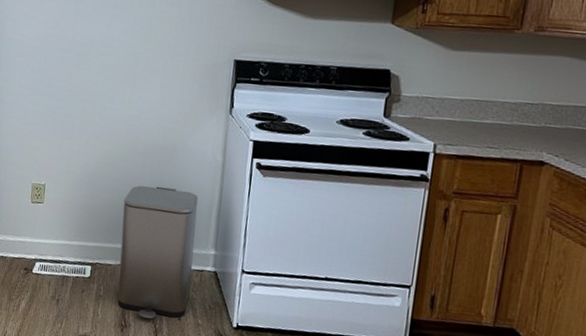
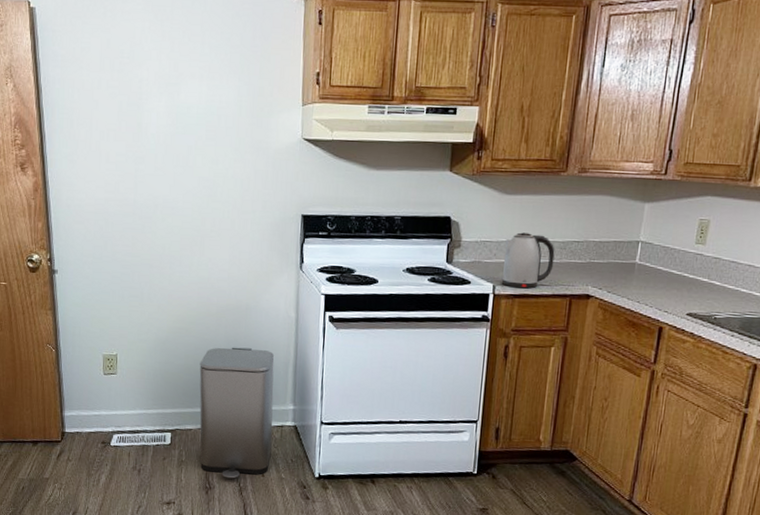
kettle: none [443,90,506,151] -> present [501,232,555,289]

